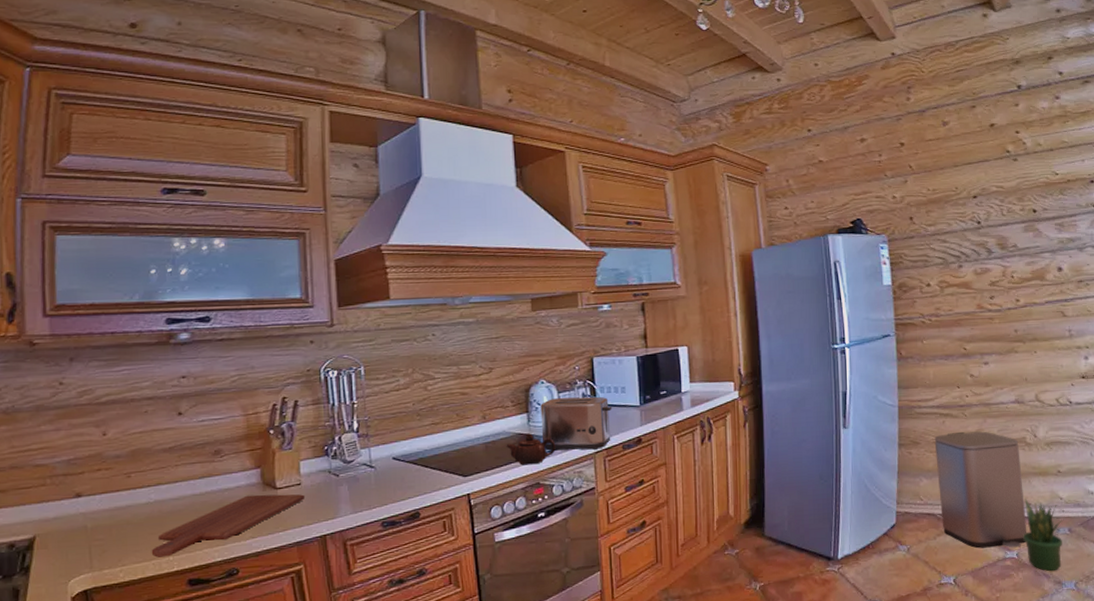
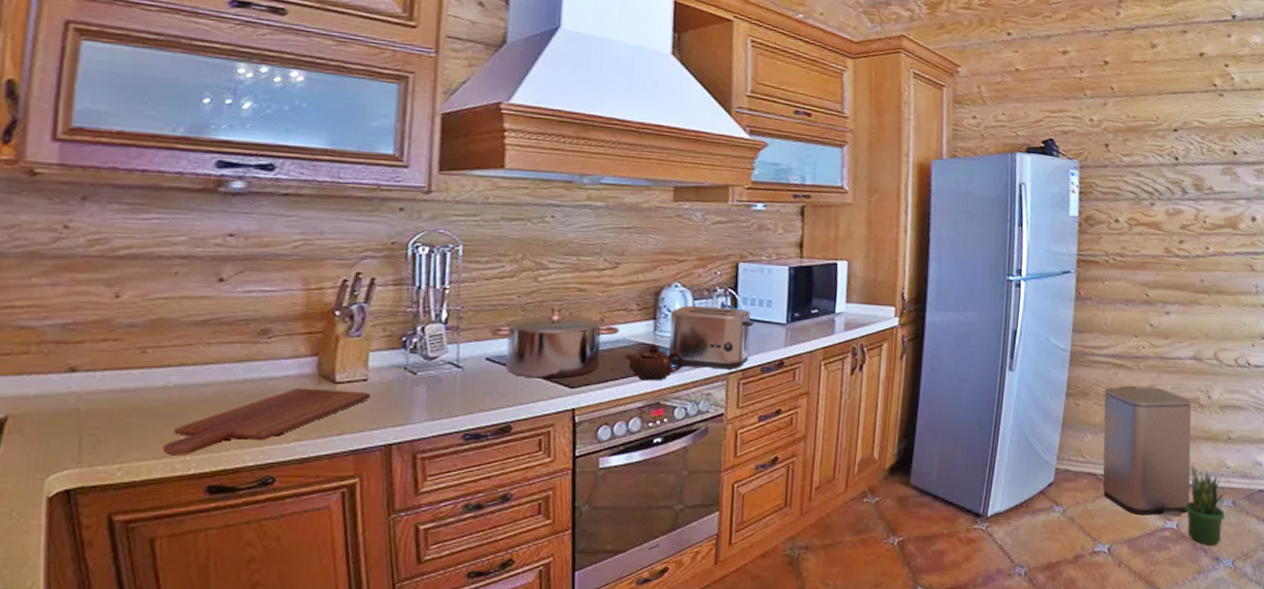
cooking pot: none [391,408,499,471] -> present [487,305,619,379]

